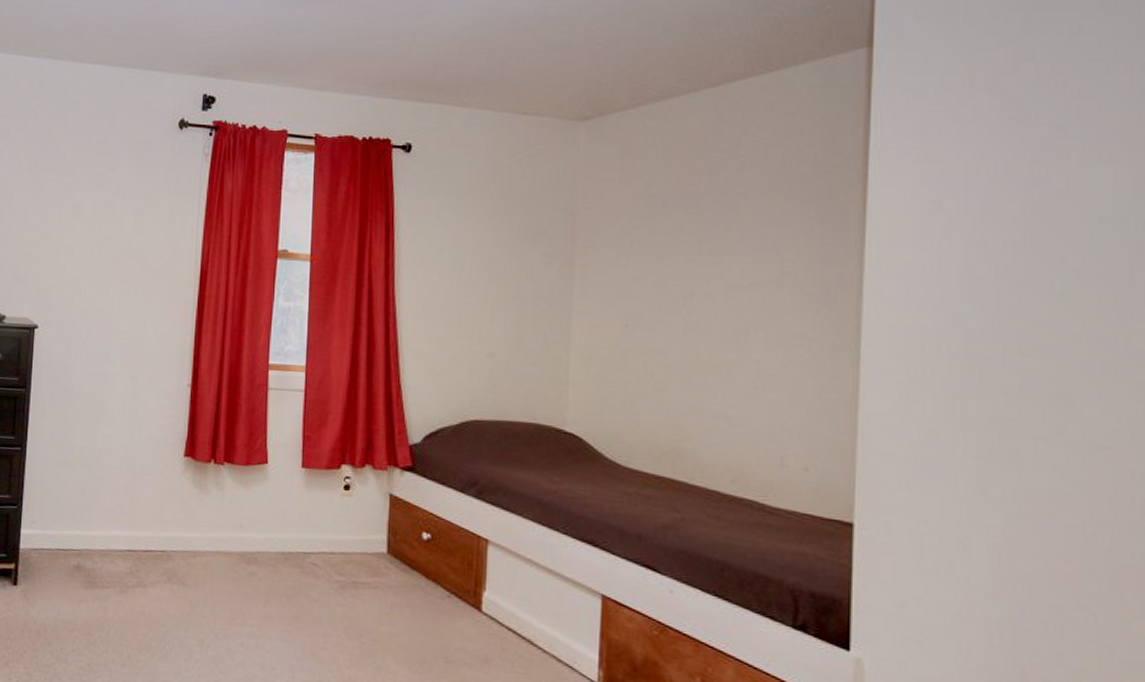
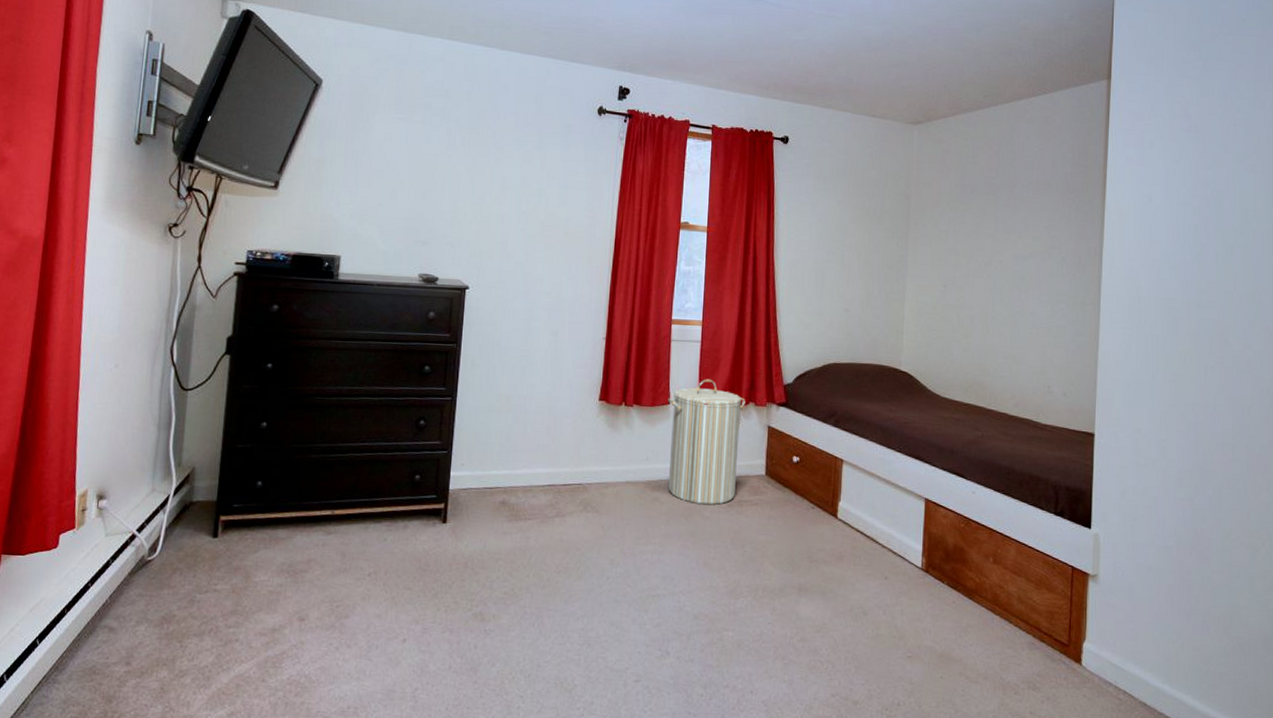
laundry hamper: none [265,435,361,585] -> present [667,379,746,505]

